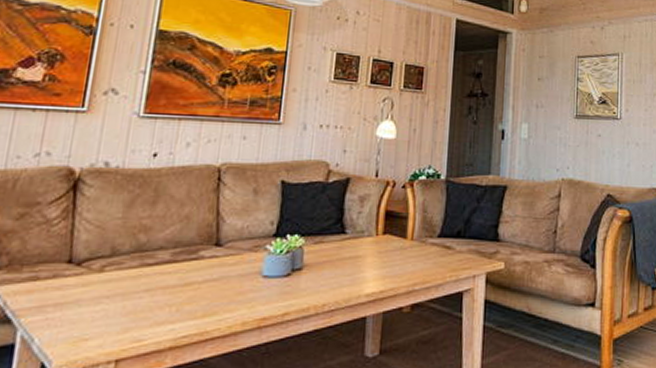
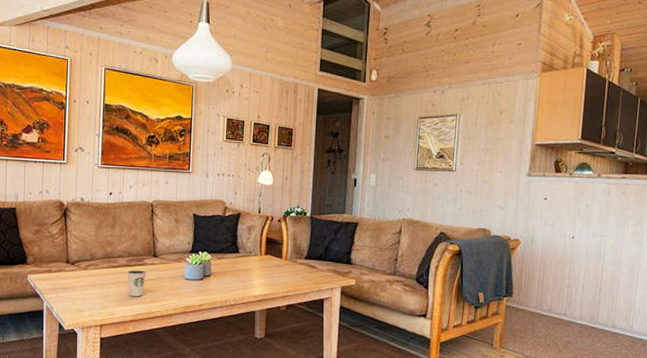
dixie cup: none [169,267,204,310] -> present [127,269,147,297]

